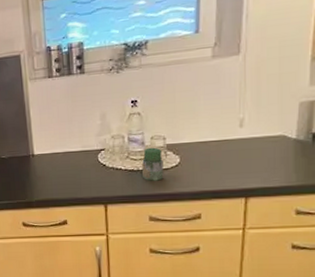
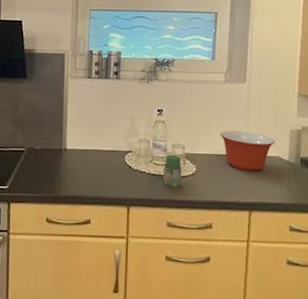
mixing bowl: none [208,111,279,156] -> present [220,130,275,172]

